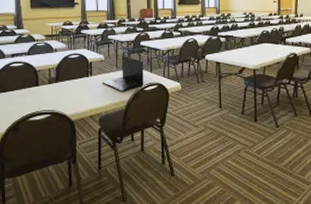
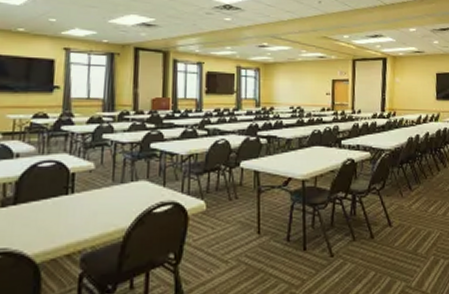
laptop: present [102,56,144,92] -> none [89,163,154,216]

